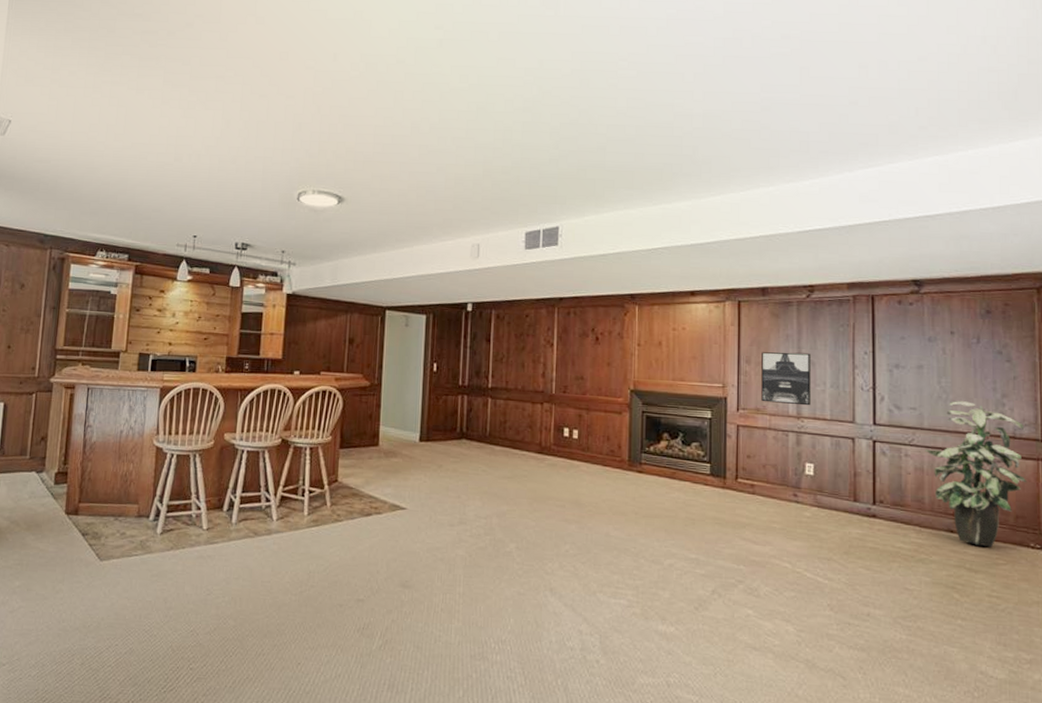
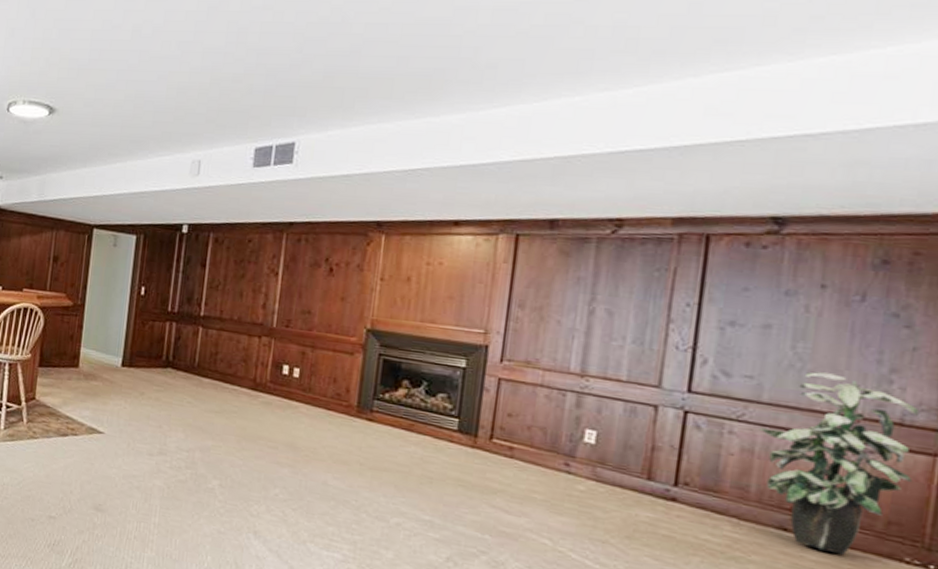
wall art: present [761,352,812,406] -> none [534,296,610,363]

